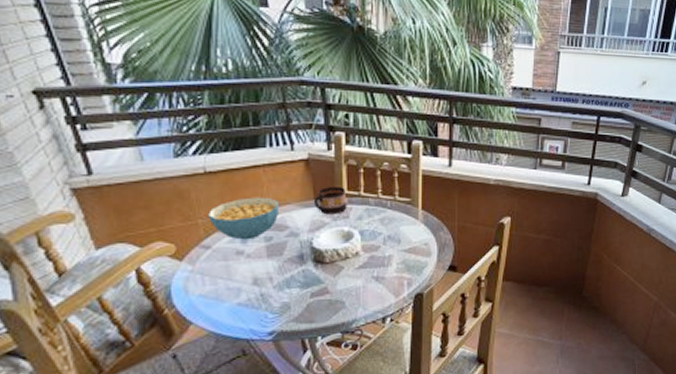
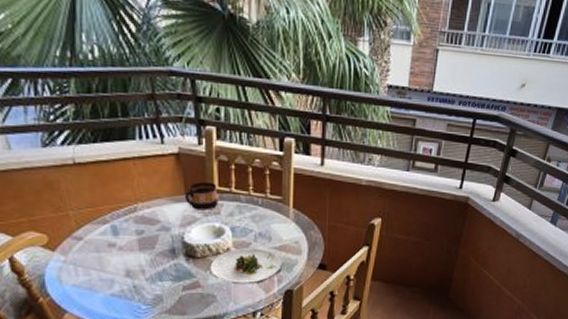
cereal bowl: present [208,197,280,240] -> none [79,190,151,233]
salad plate: none [338,251,411,290] -> present [210,248,282,285]

